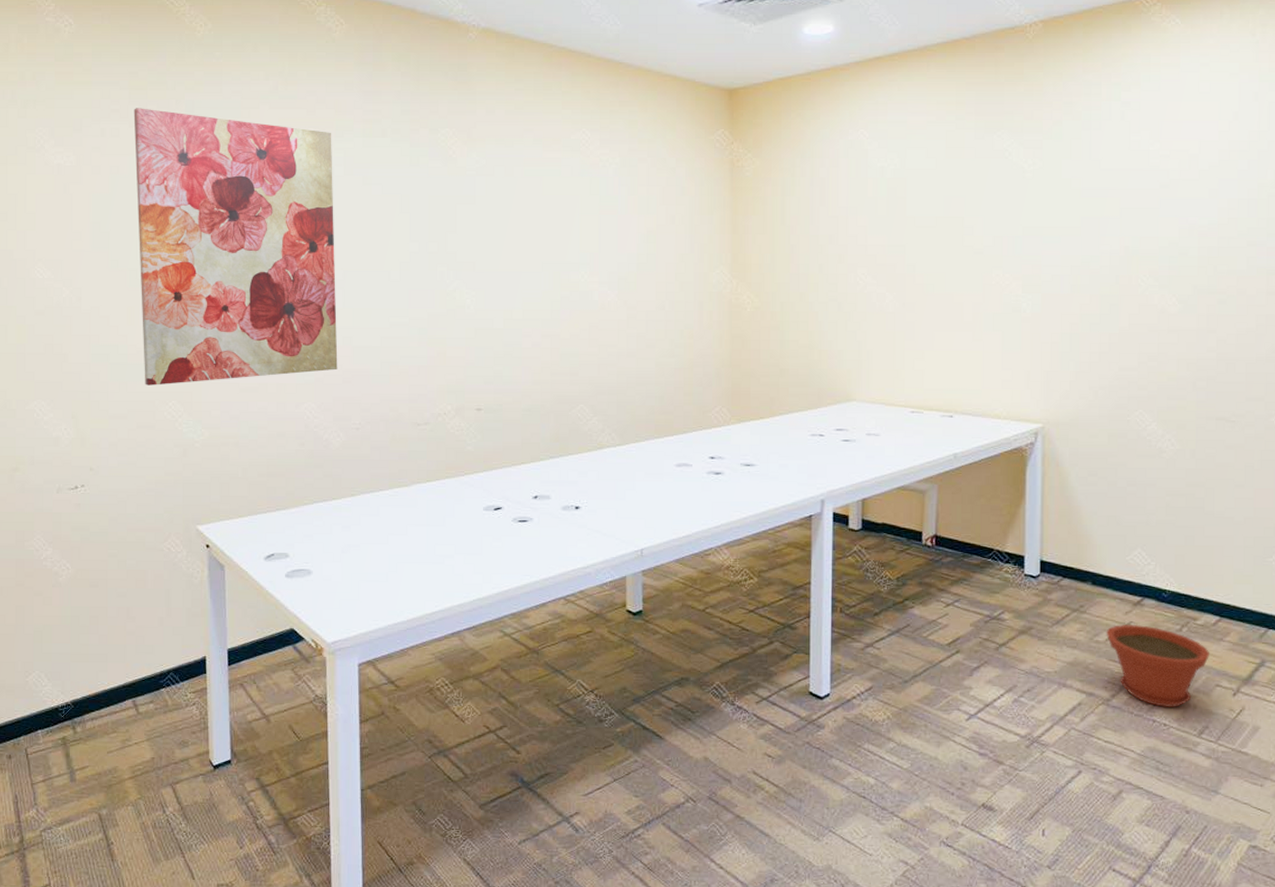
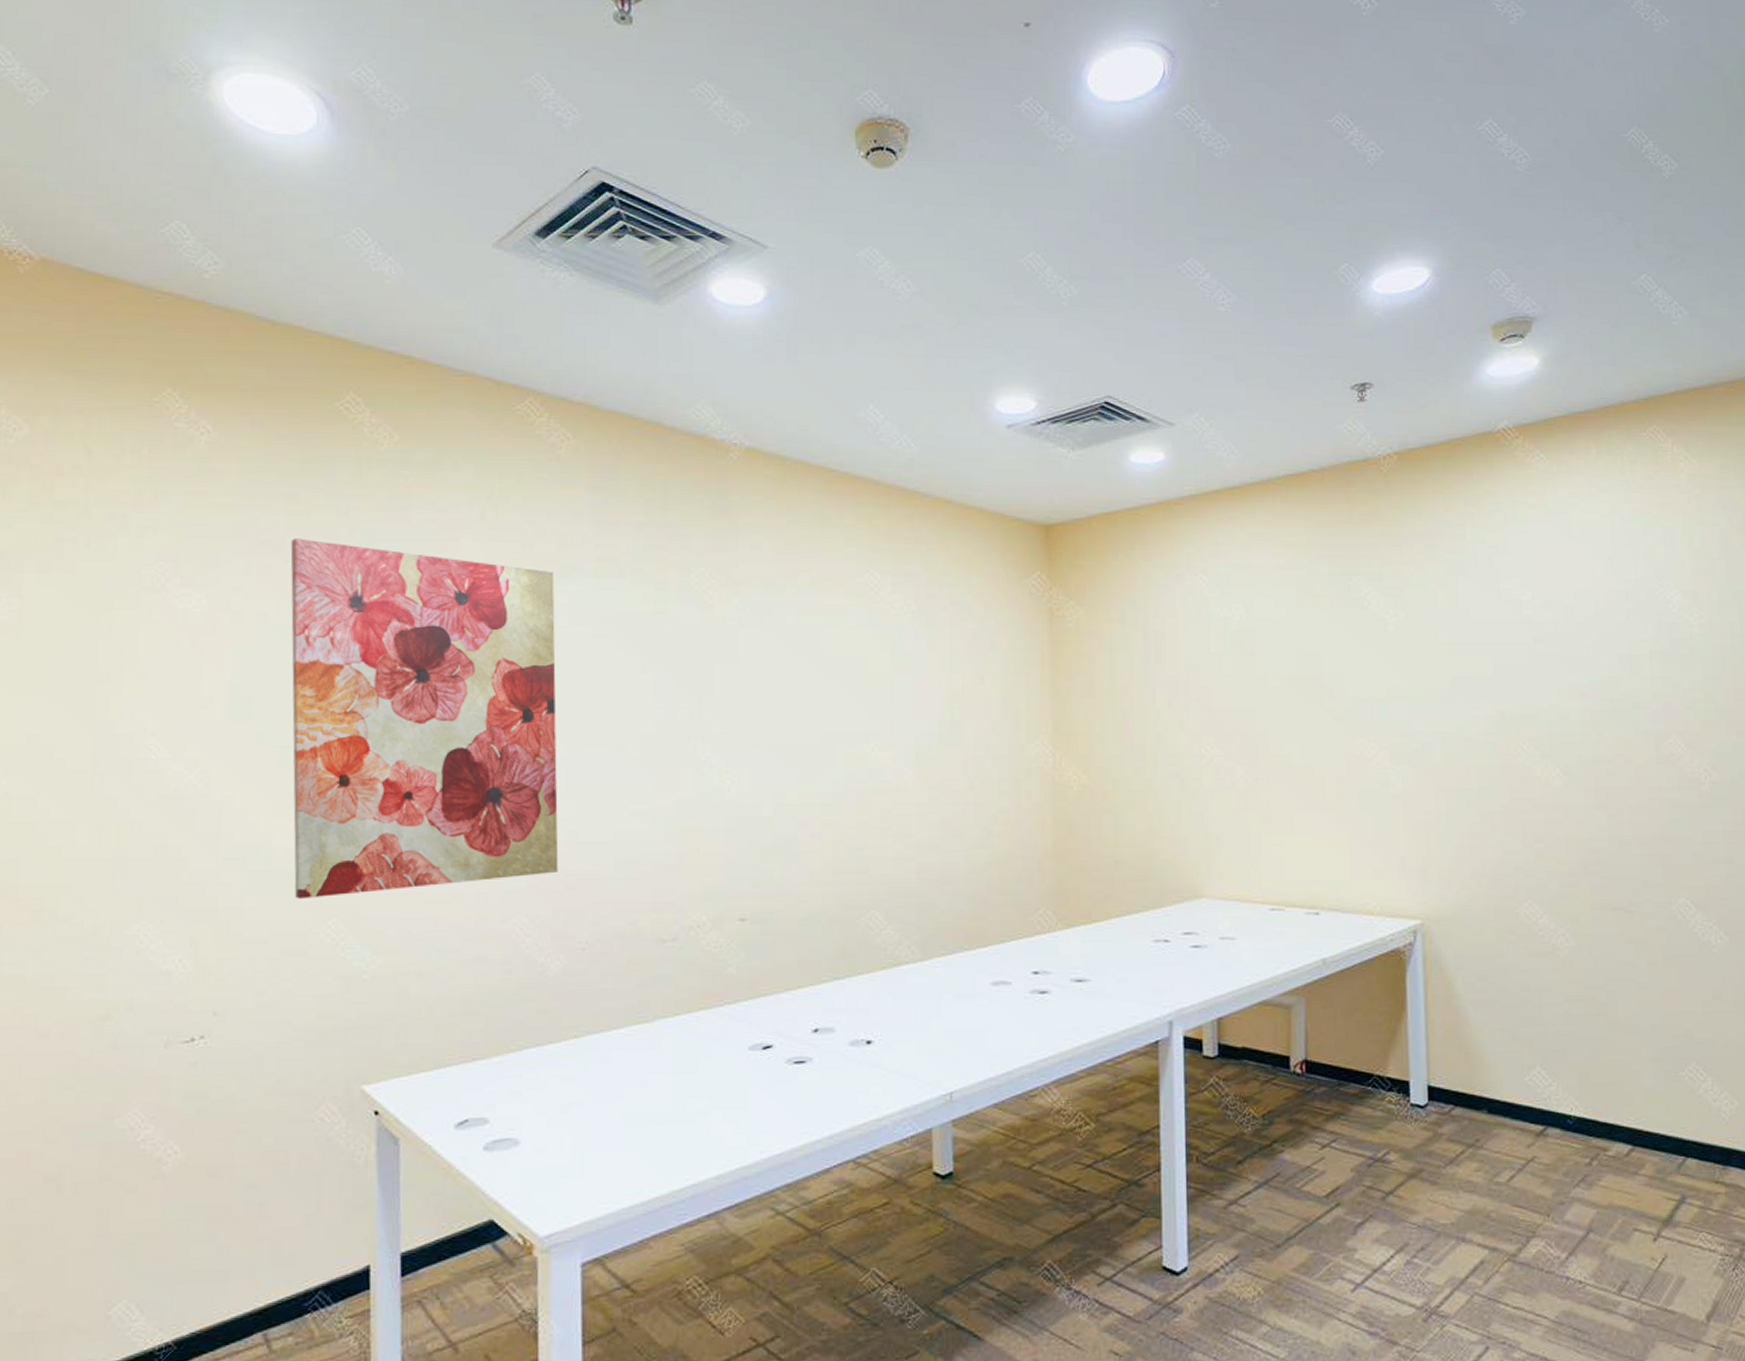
plant pot: present [1106,624,1210,708] -> none [1507,1159,1625,1261]

